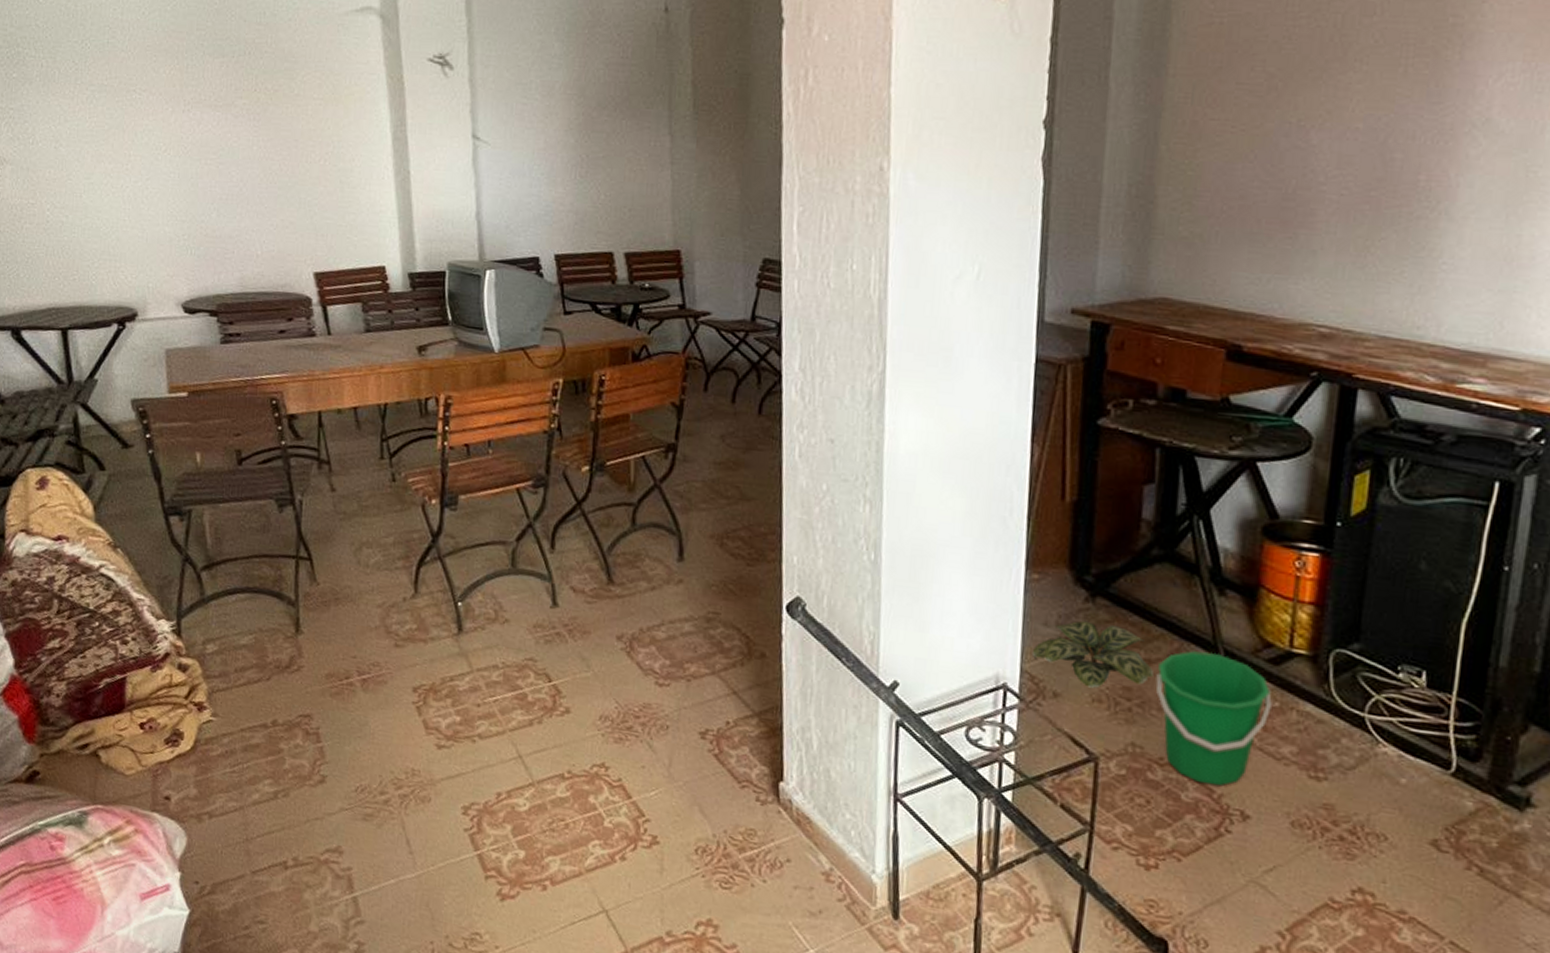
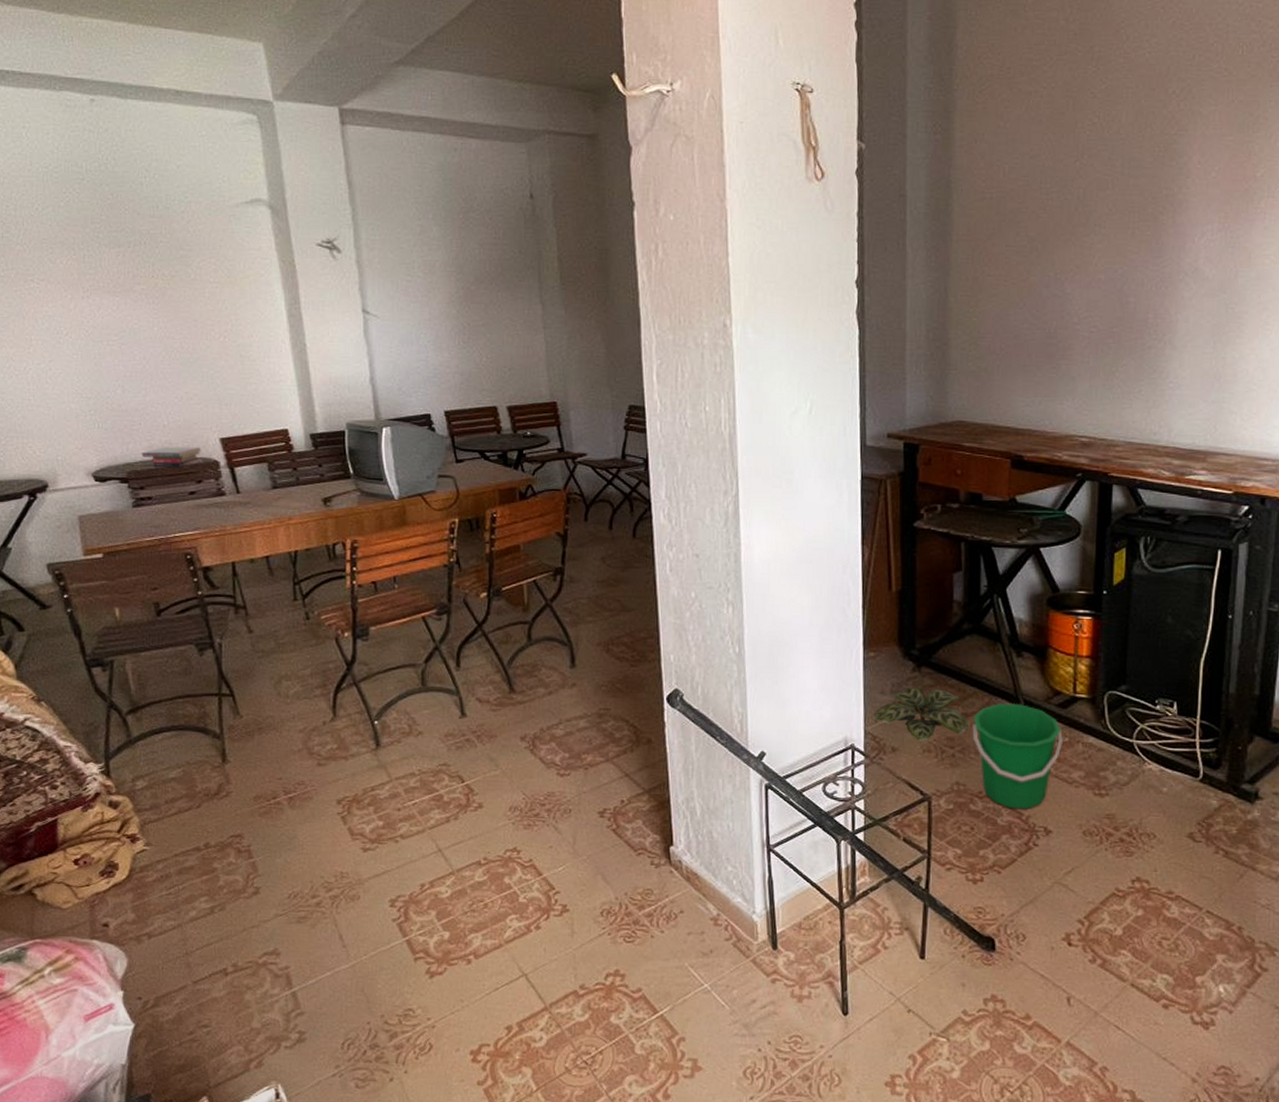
books: none [233,278,294,303] -> present [142,446,202,468]

